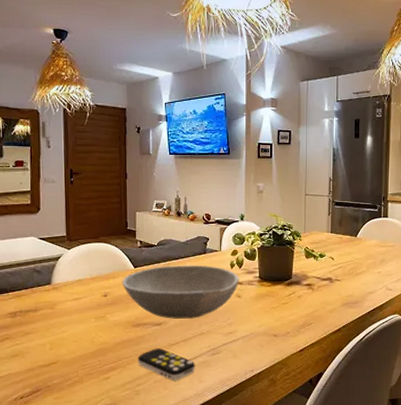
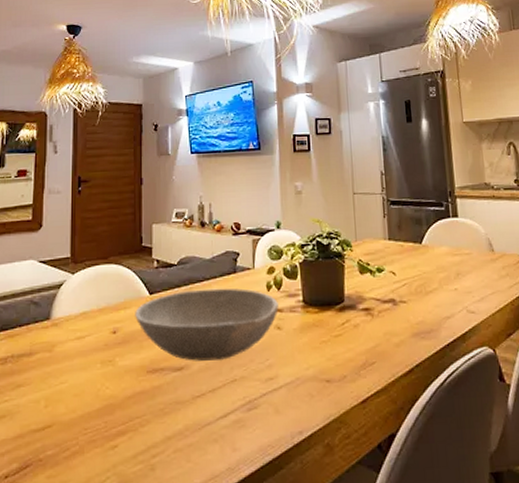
remote control: present [137,348,196,380] -> none [153,402,227,448]

